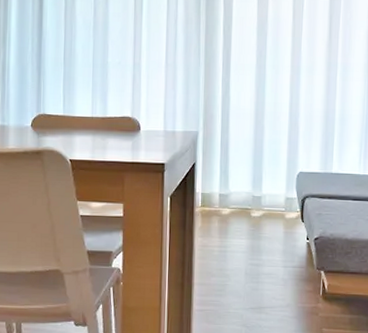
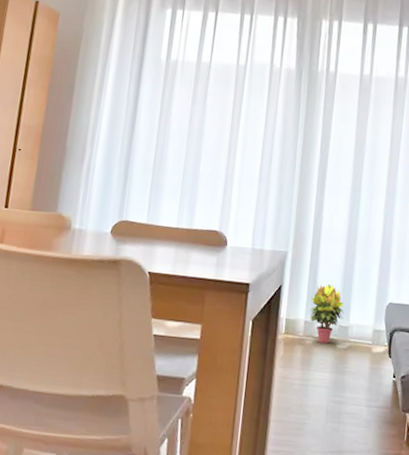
potted plant: none [223,158,256,213] -> present [309,284,344,343]

